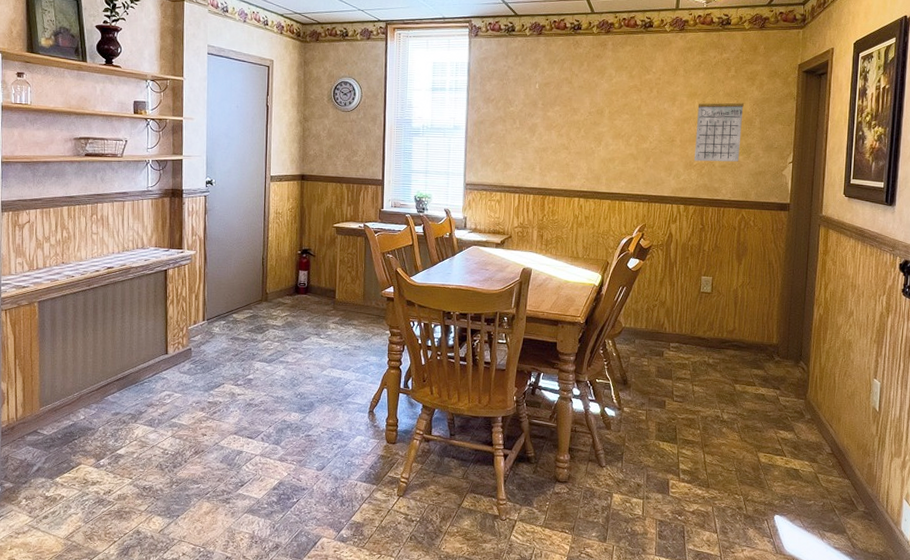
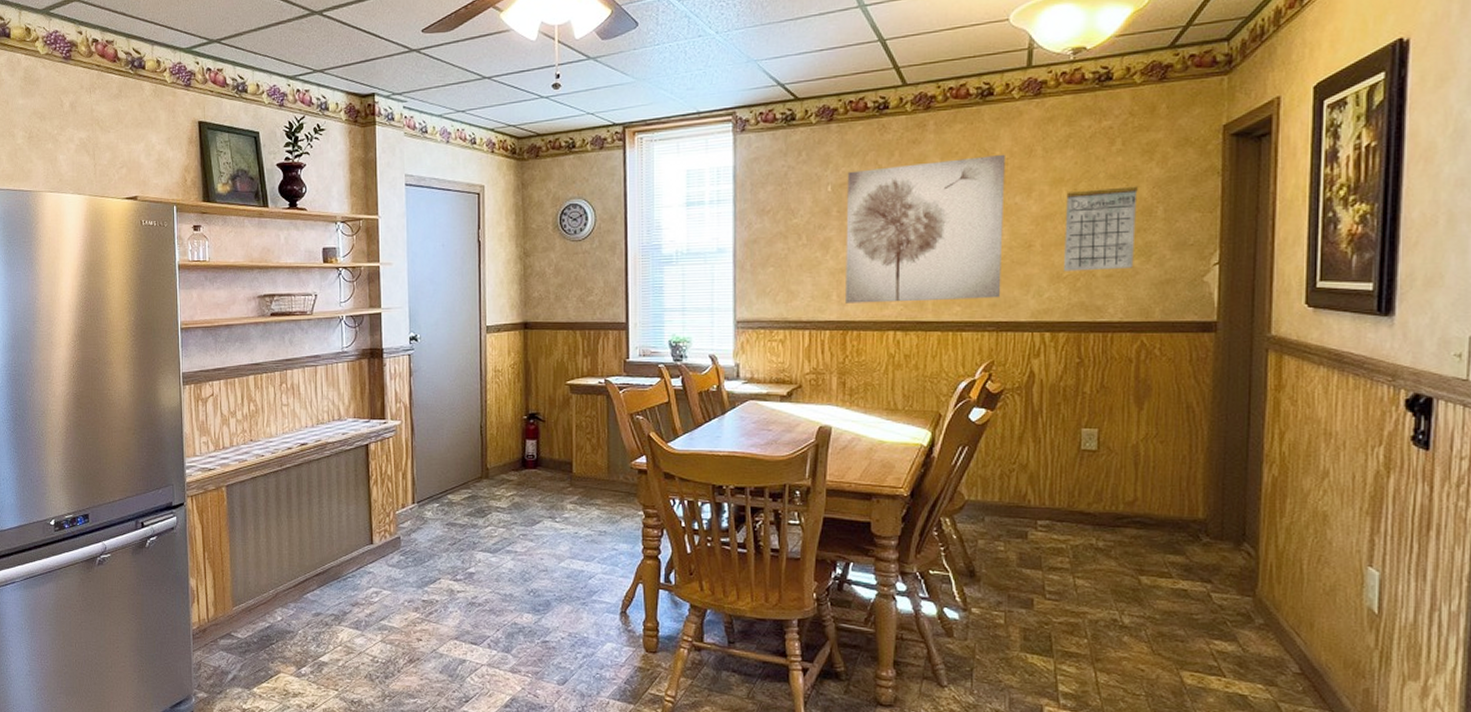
wall art: none [545,71,659,178] -> present [846,154,1005,303]

